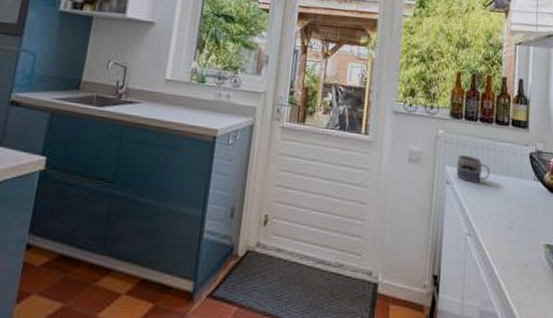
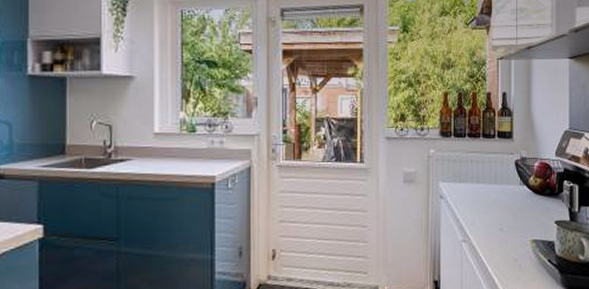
mug: present [456,155,490,183] -> none [449,170,480,194]

